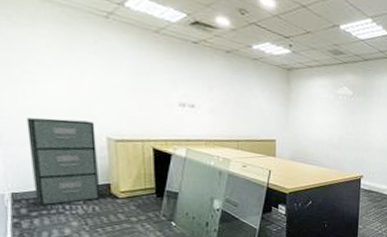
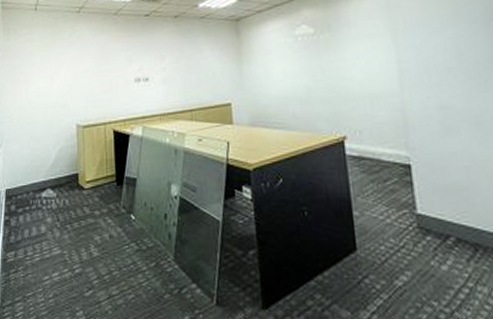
filing cabinet: present [26,117,101,206] -> none [20,110,70,202]

